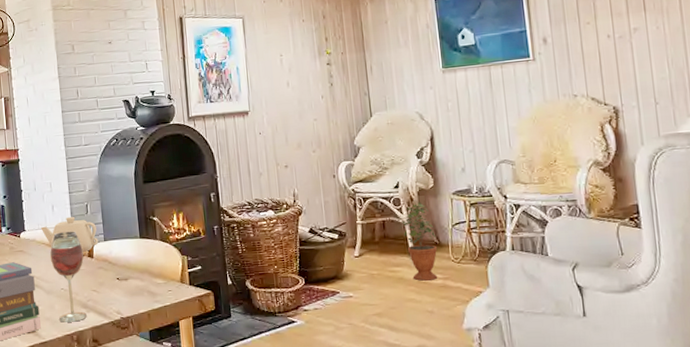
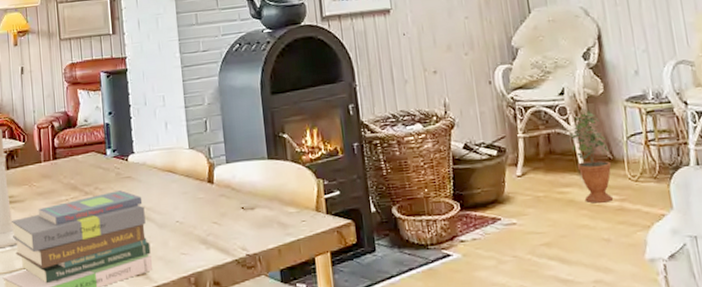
teapot: present [41,216,99,253] -> none [152,135,220,178]
wineglass: present [50,231,87,322] -> none [163,152,206,262]

